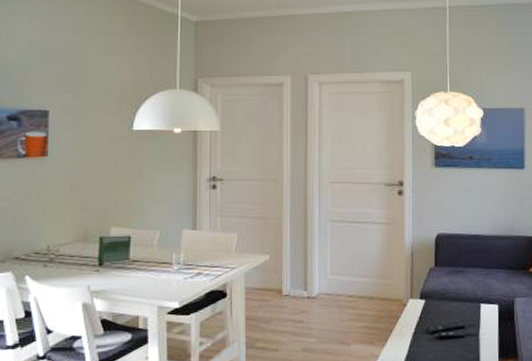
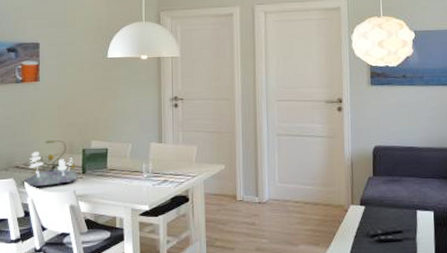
plant: none [26,226,93,282] -> present [24,140,78,187]

